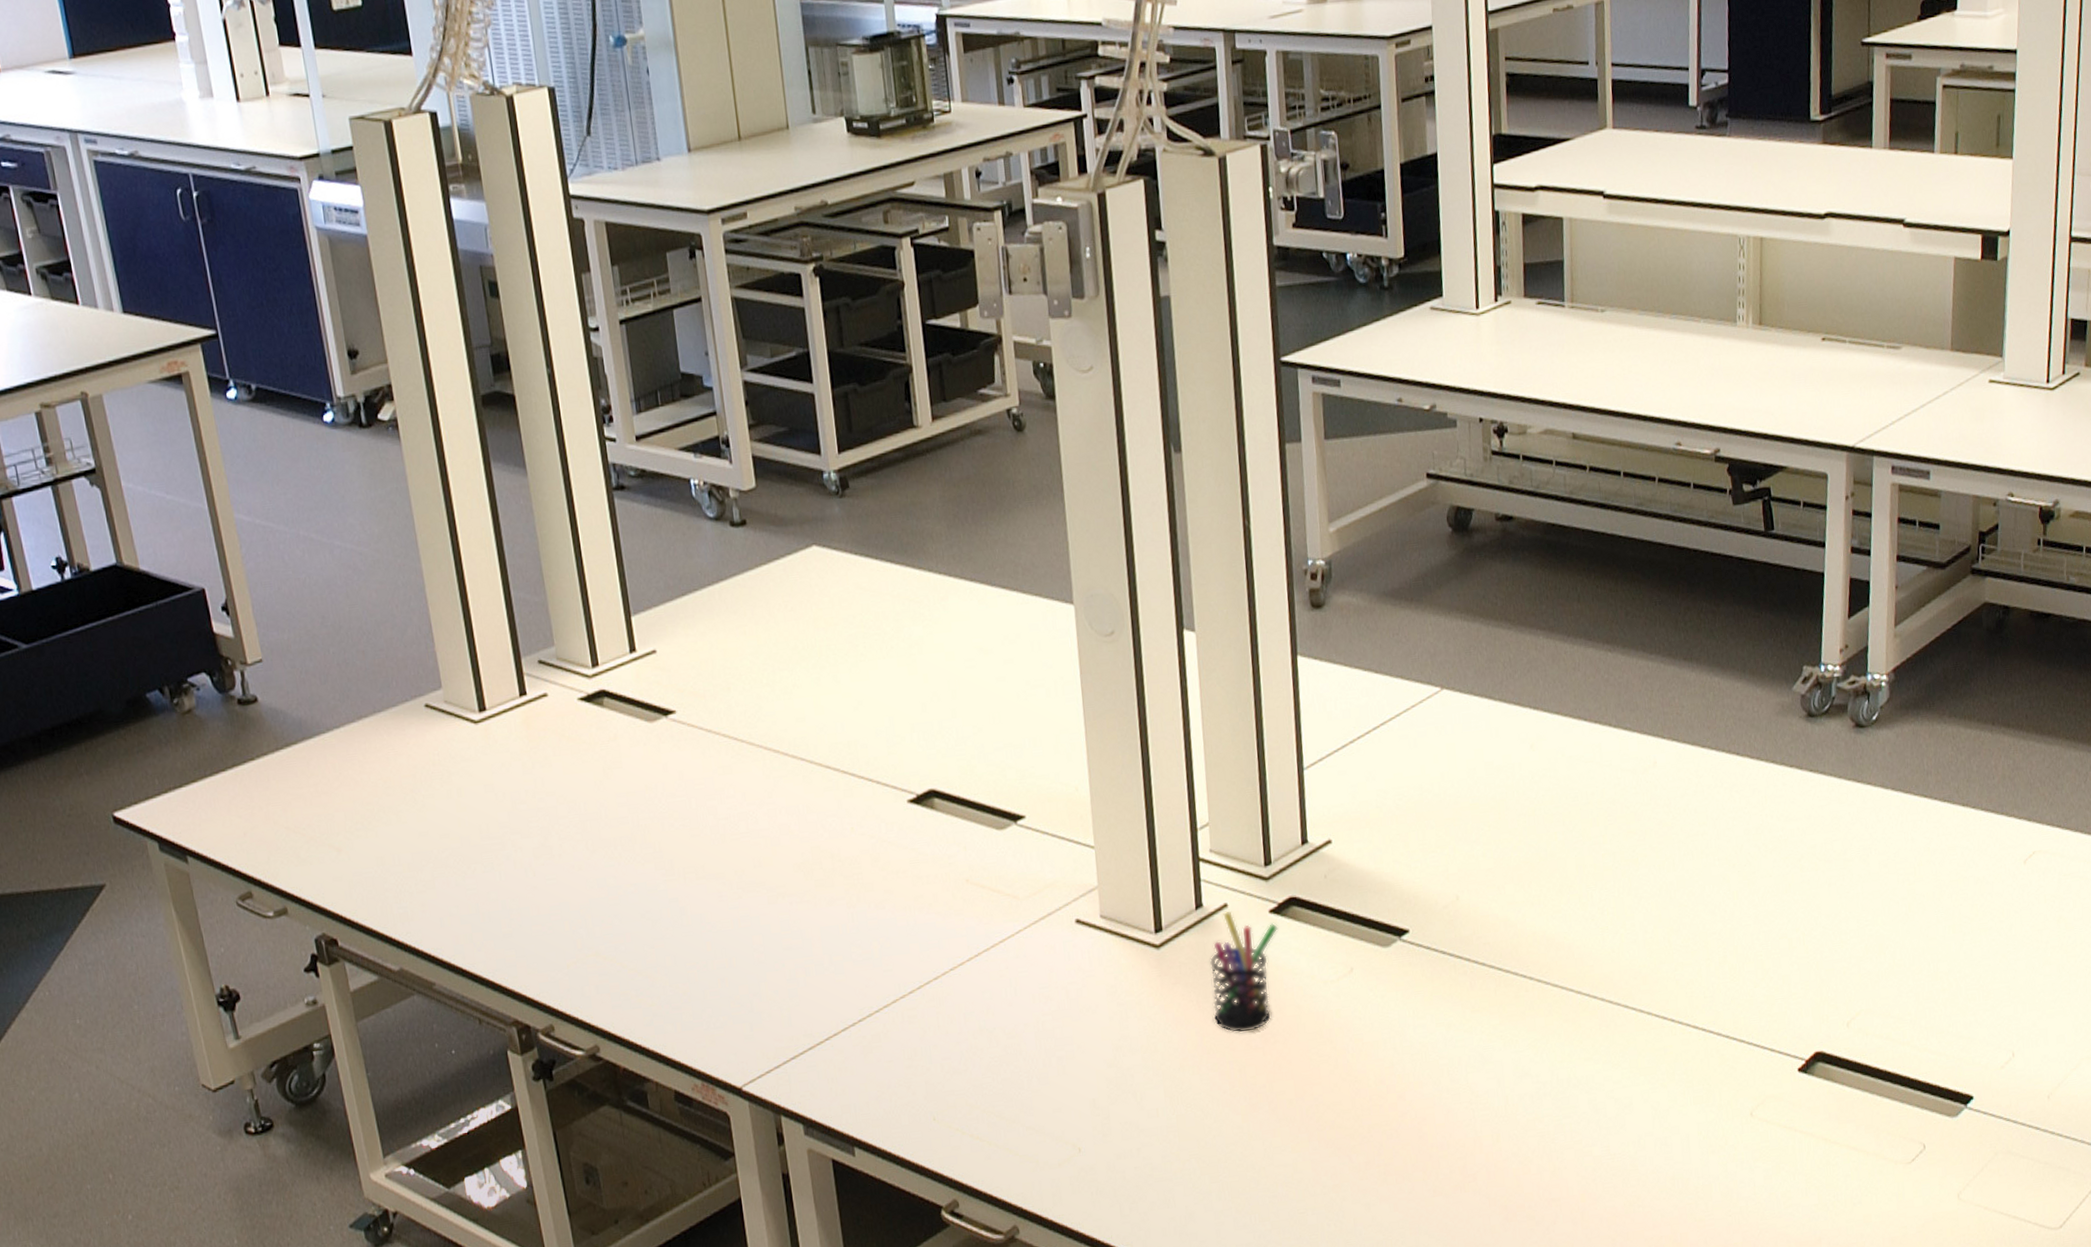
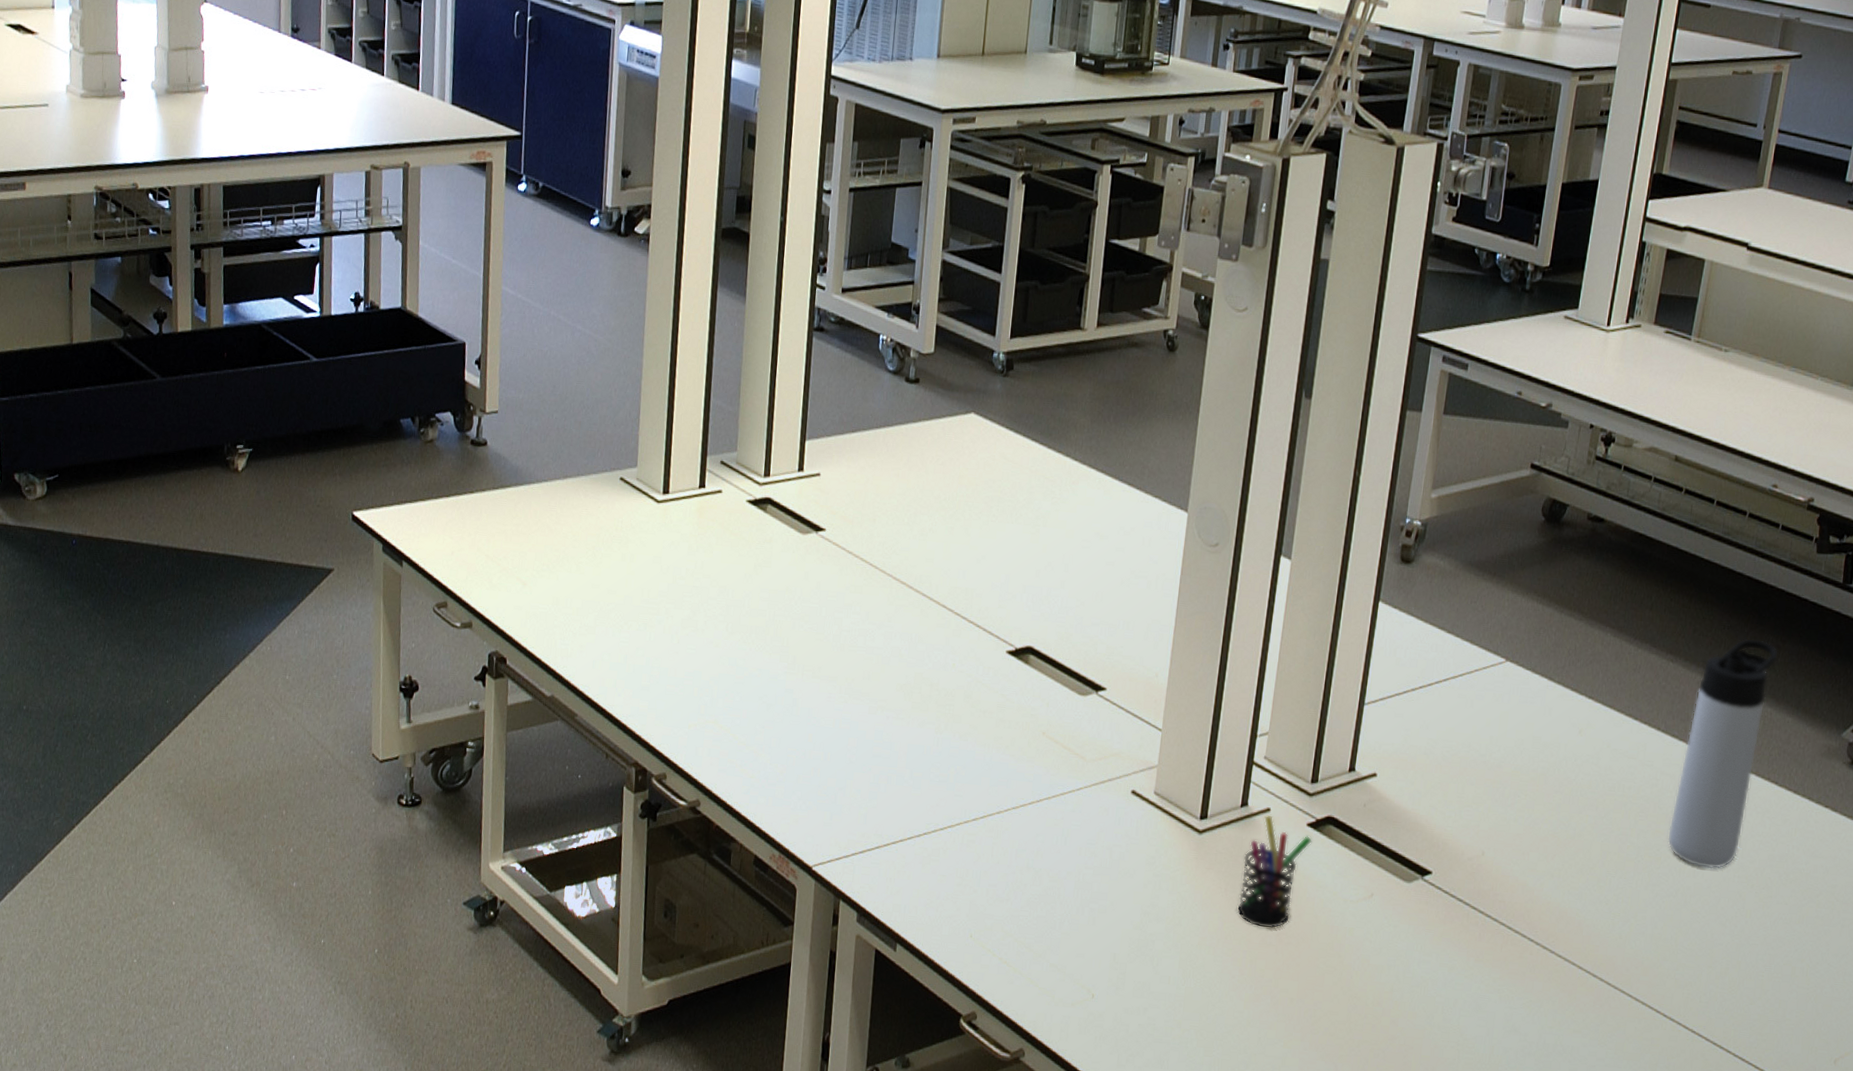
thermos bottle: none [1639,608,1715,860] -> present [1667,638,1778,869]

